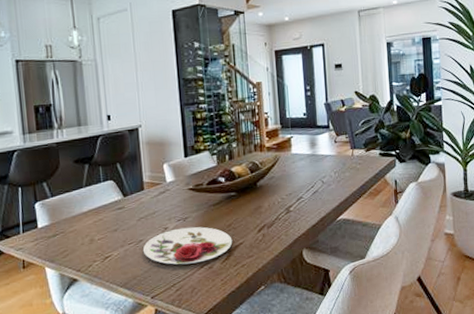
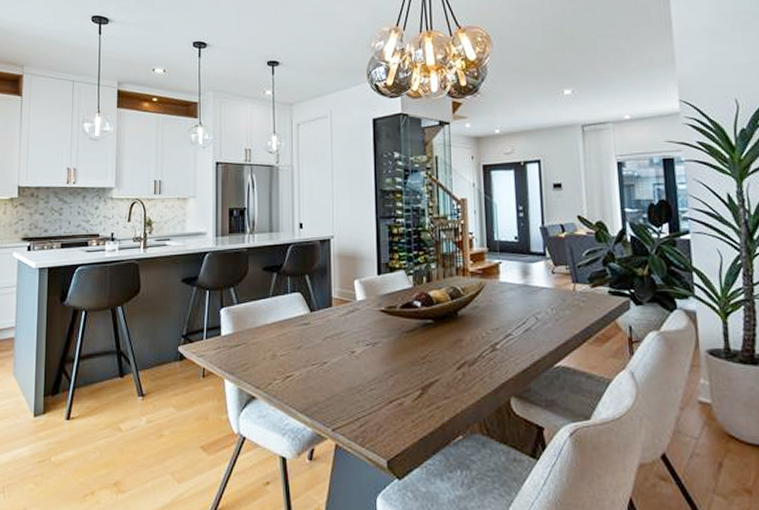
plate: present [142,226,233,265] -> none [326,354,427,397]

